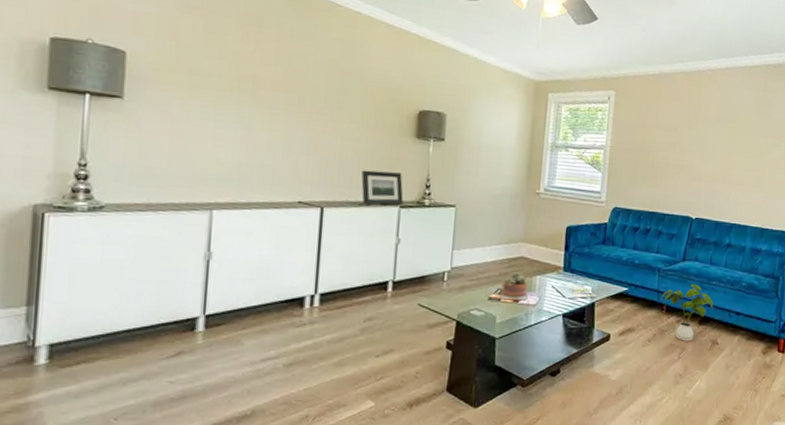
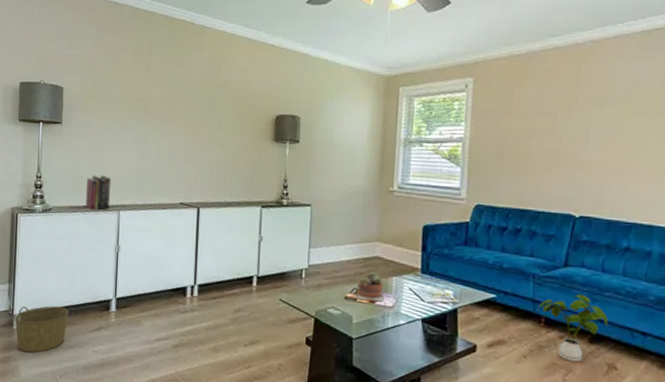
basket: none [37,331,132,394] -> present [15,306,69,353]
books: none [160,165,201,209] -> present [86,175,111,211]
picture frame: present [361,170,404,205] -> none [229,173,264,206]

